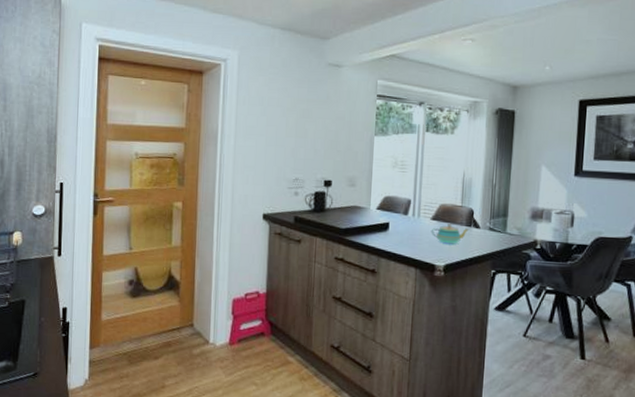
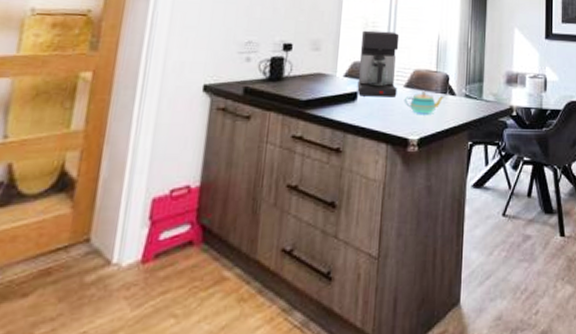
coffee maker: none [388,168,427,228] -> present [357,30,400,97]

